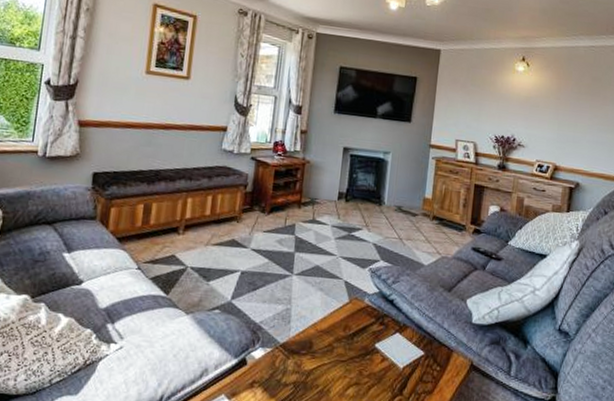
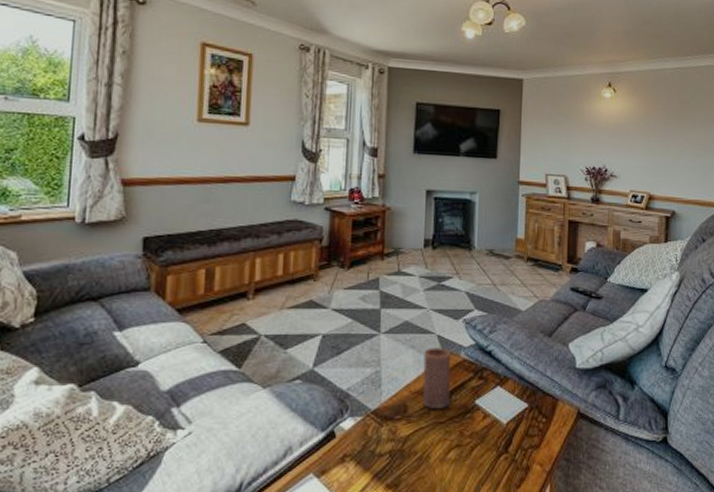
candle: none [327,291,356,348] -> present [422,347,451,408]

